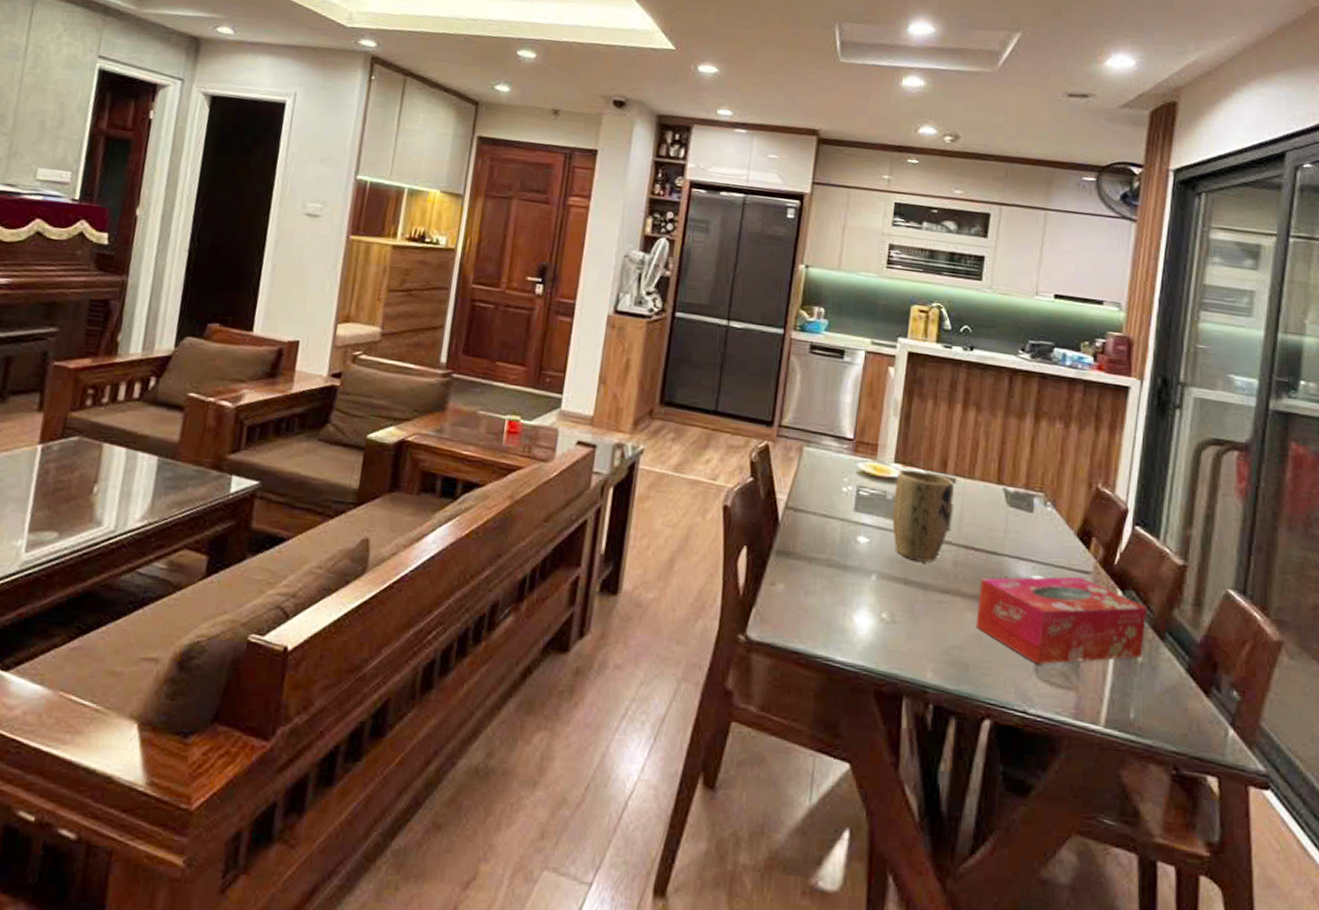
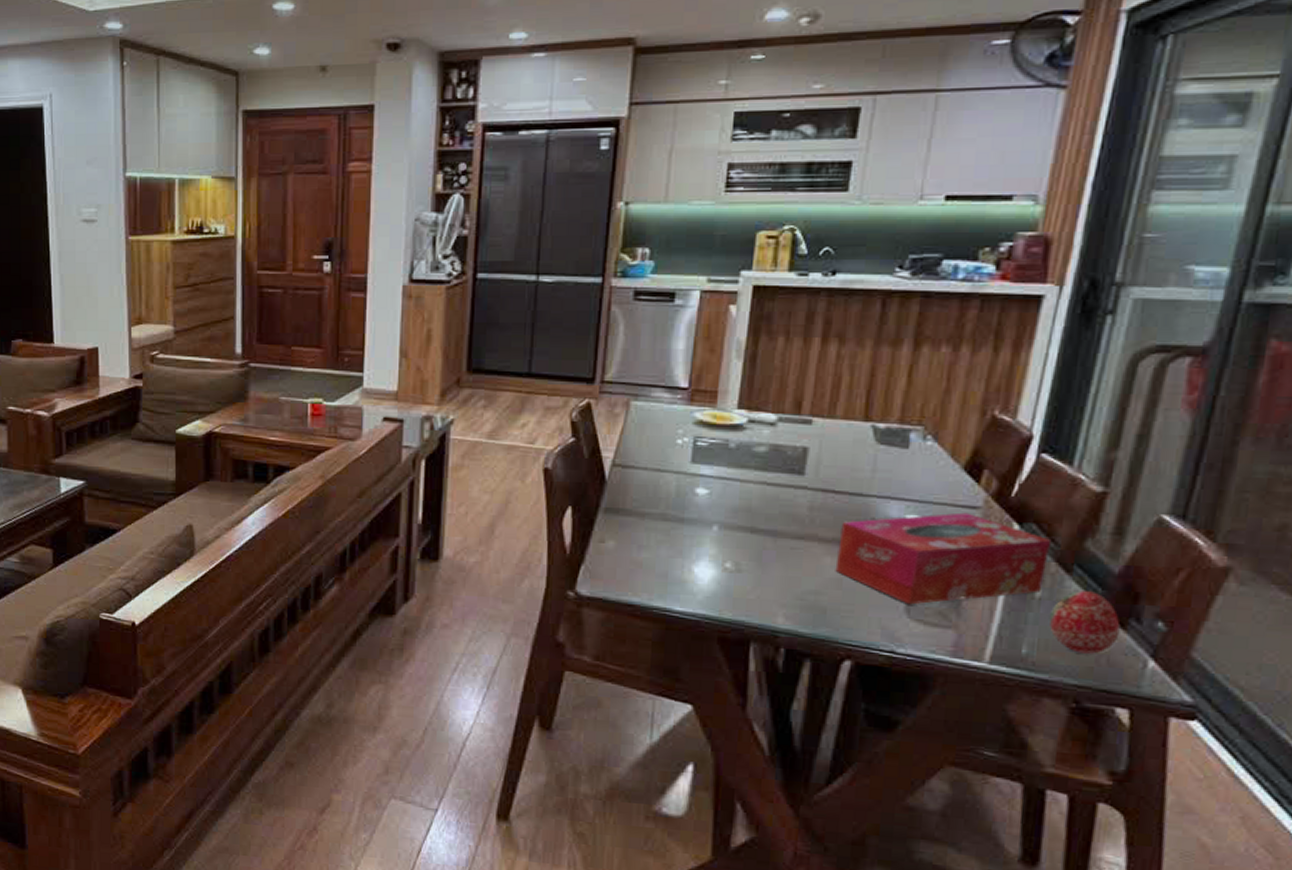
plant pot: present [892,469,954,563] -> none [735,414,810,509]
decorative egg: none [1151,658,1205,721] -> present [1050,591,1121,654]

